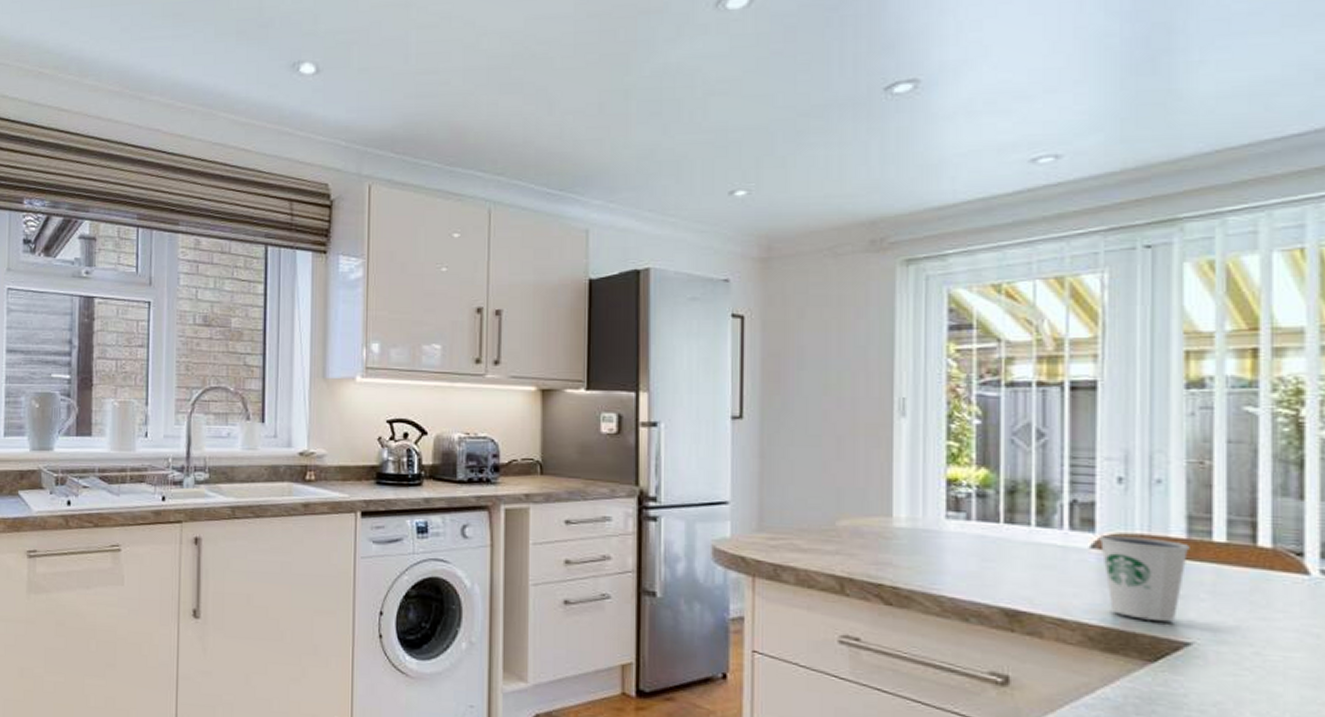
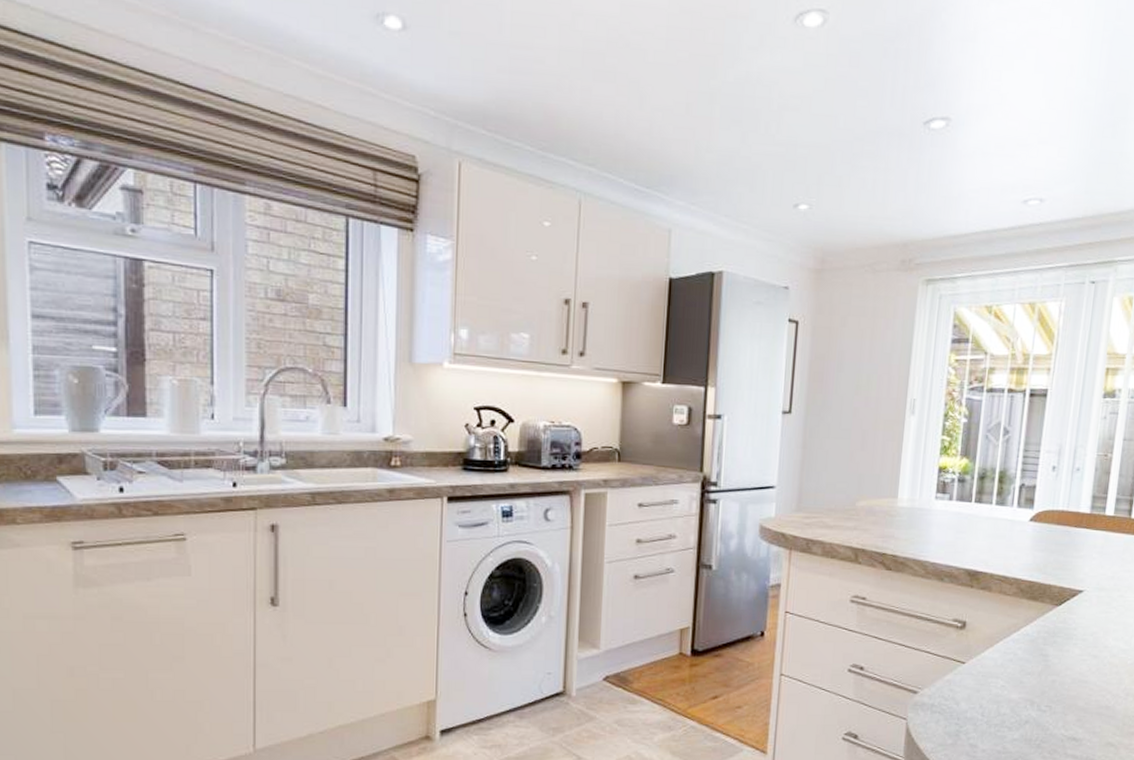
dixie cup: present [1098,536,1190,621] -> none [1035,511,1091,575]

